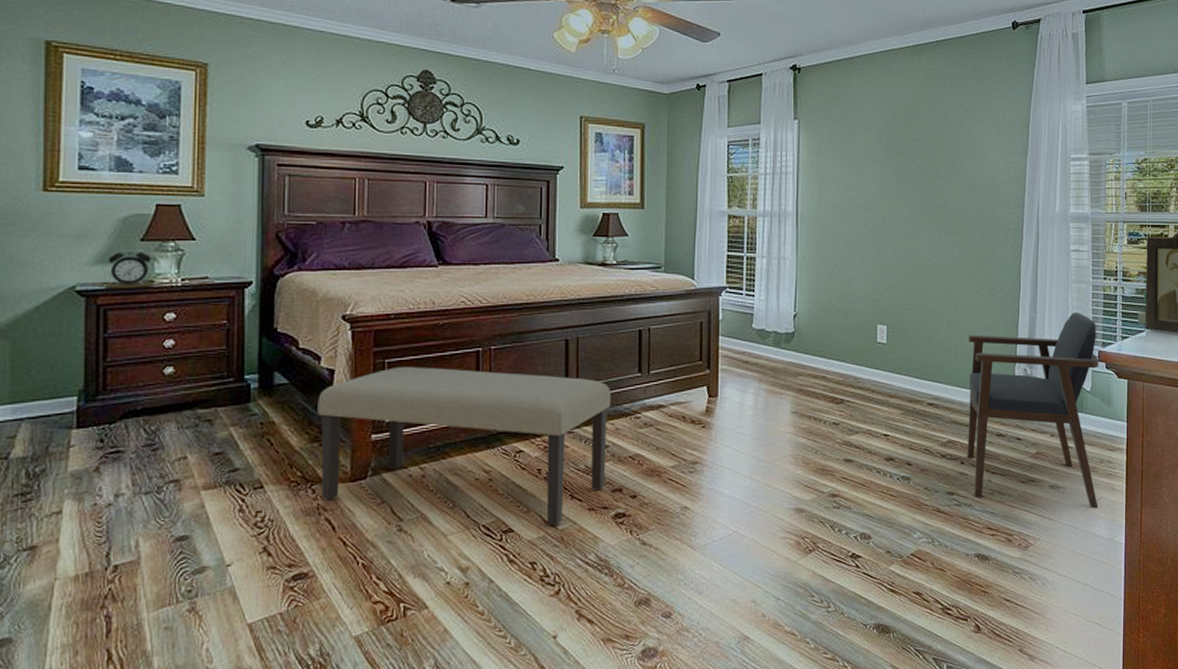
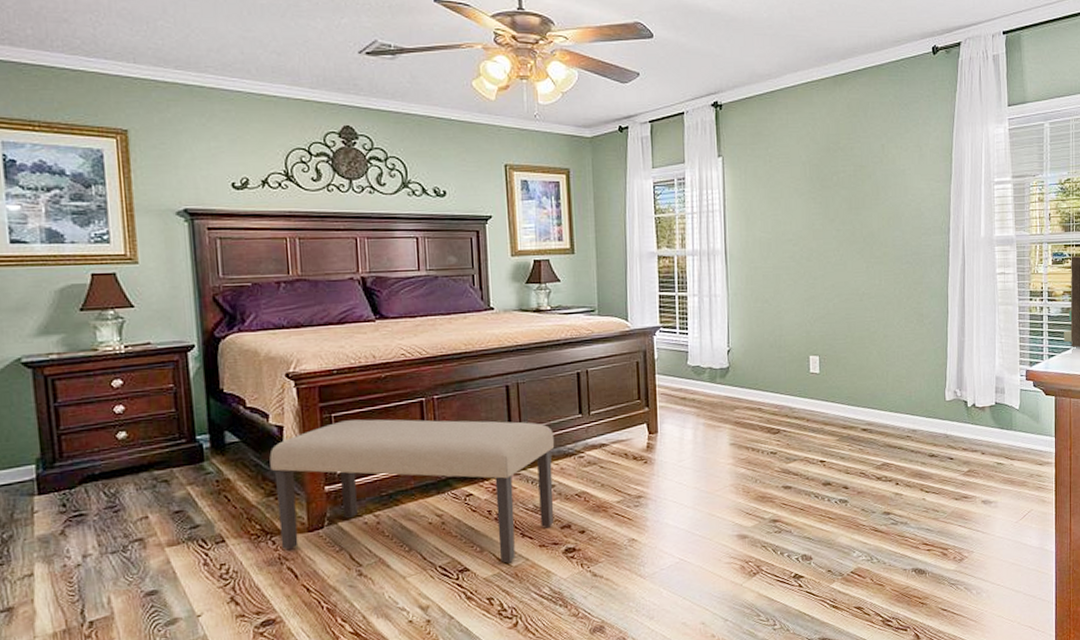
alarm clock: present [106,249,154,289] -> none [50,319,98,359]
armchair: present [966,312,1099,509] -> none [899,333,1029,521]

